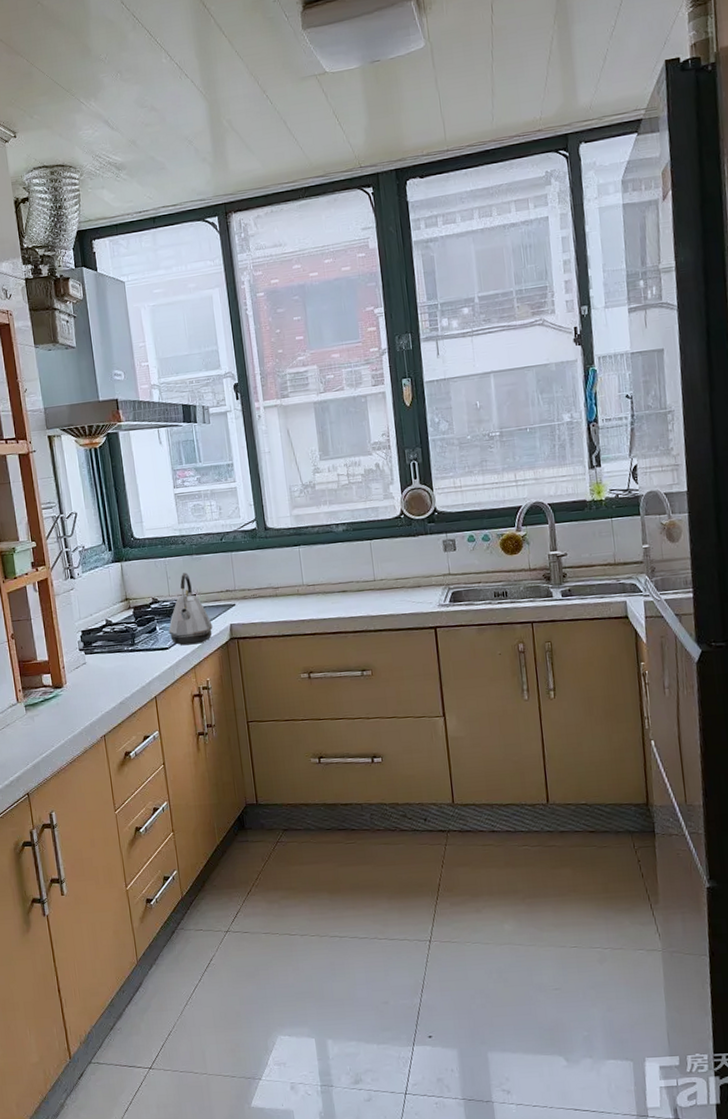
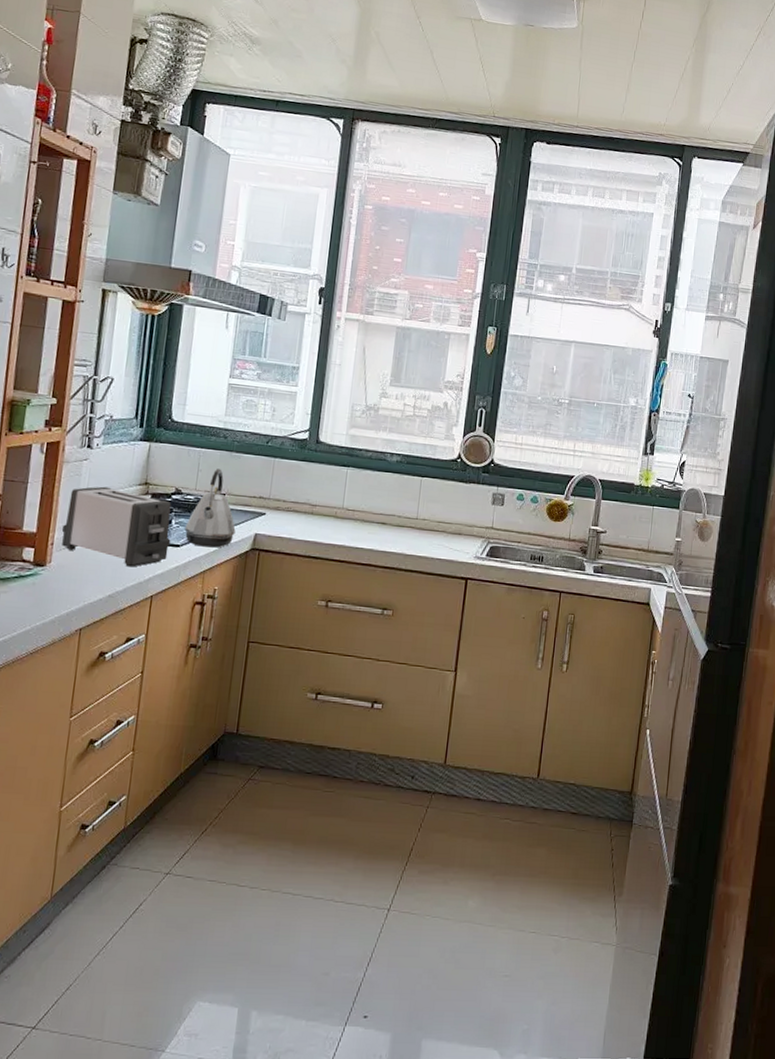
toaster: none [67,609,160,675] -> present [61,486,172,567]

